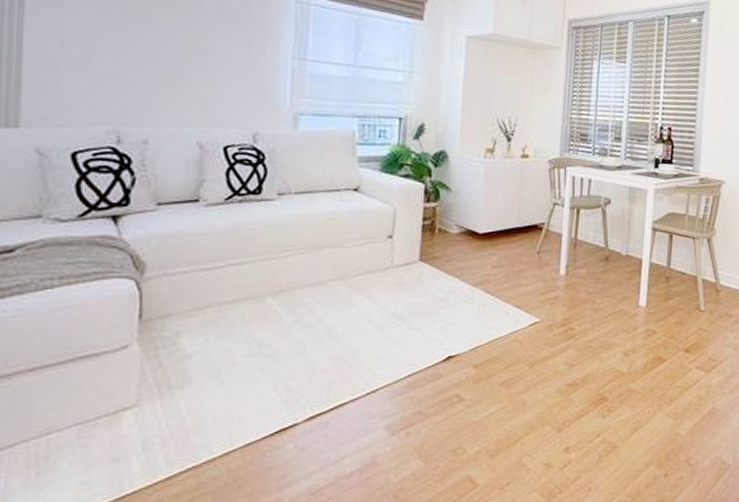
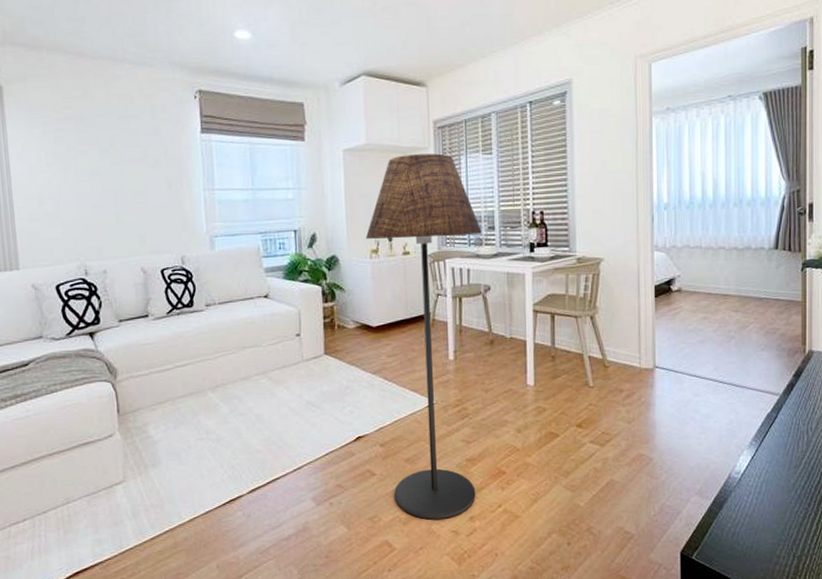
floor lamp: none [481,51,609,452] -> present [365,153,483,521]

